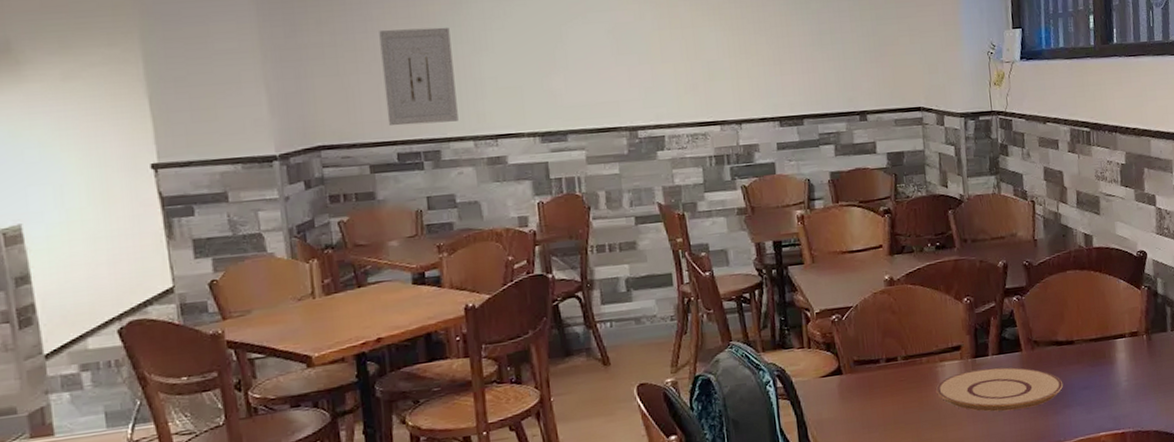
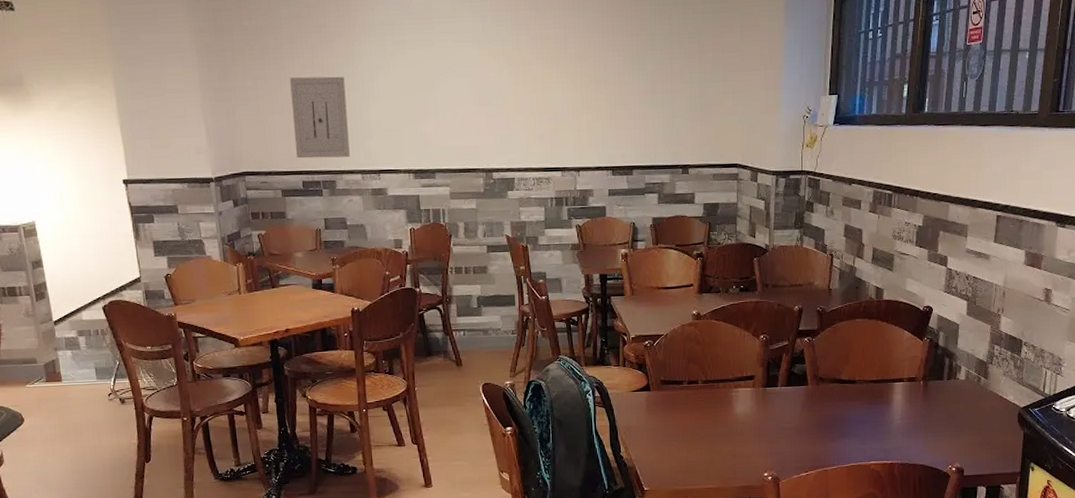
plate: present [936,367,1064,412] -> none [729,397,842,435]

